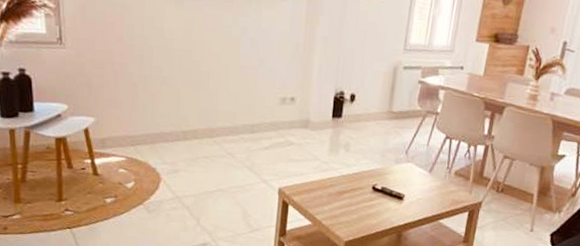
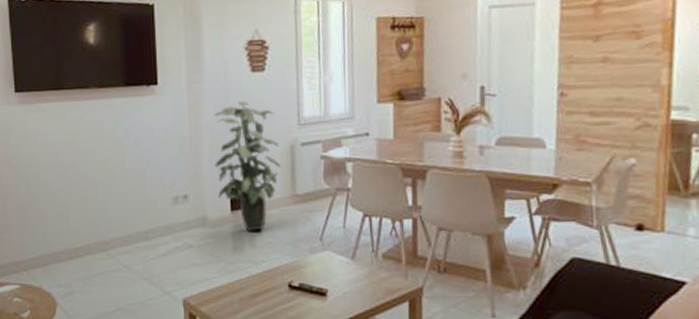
indoor plant: none [322,19,384,138] -> present [215,100,281,231]

